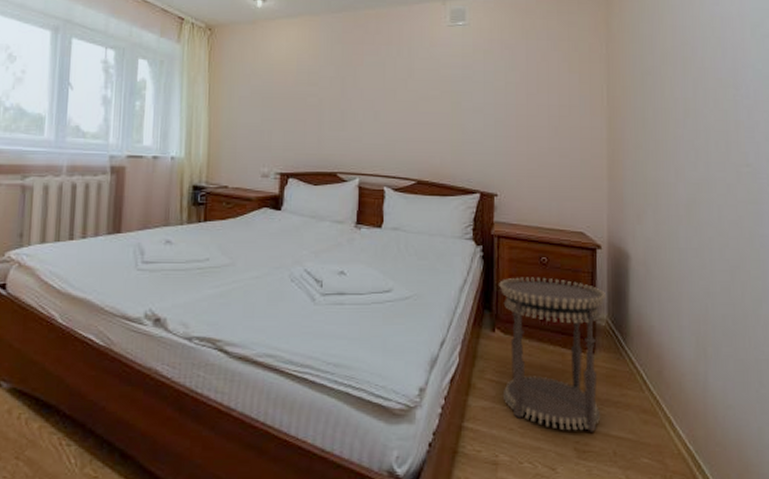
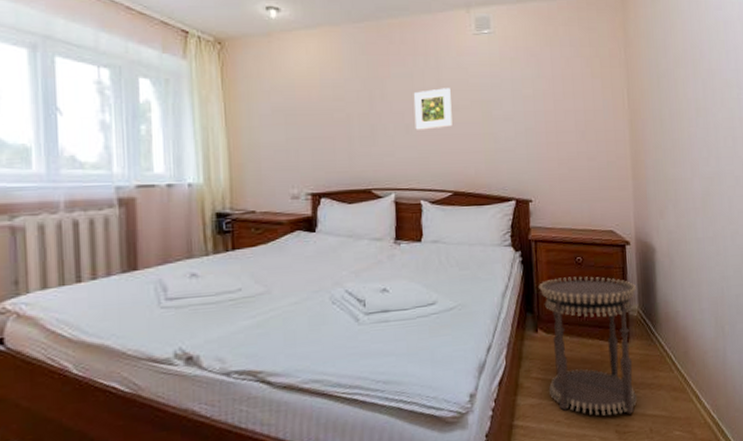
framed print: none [383,77,421,118] -> present [413,88,453,130]

